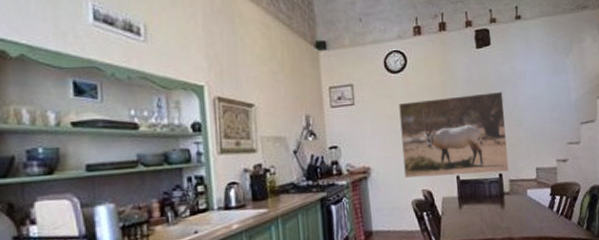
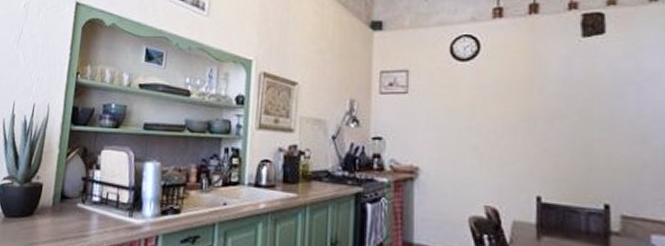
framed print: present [399,91,509,179] -> none [462,94,622,205]

